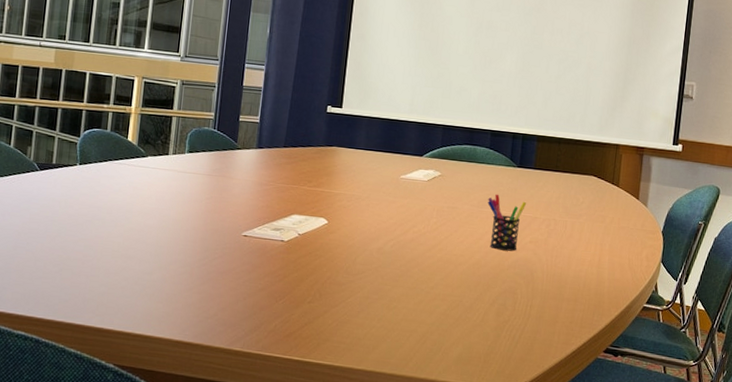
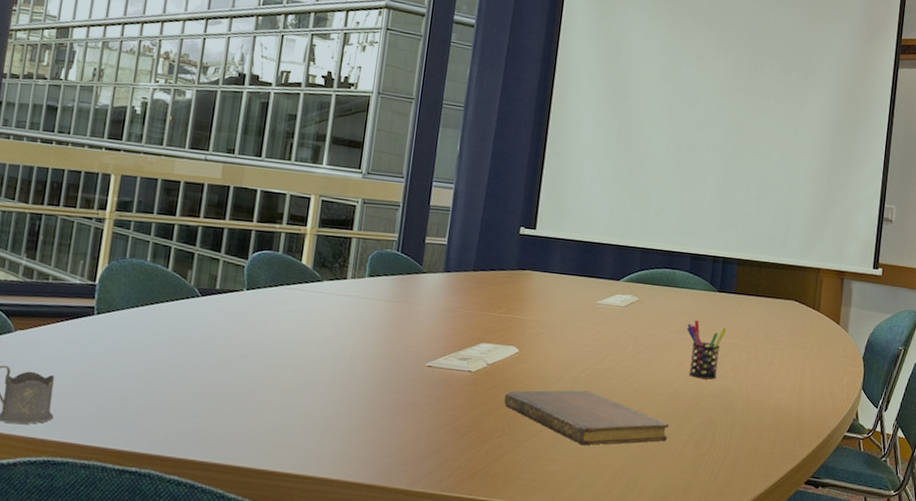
notebook: none [314,259,471,312] -> present [504,390,669,446]

